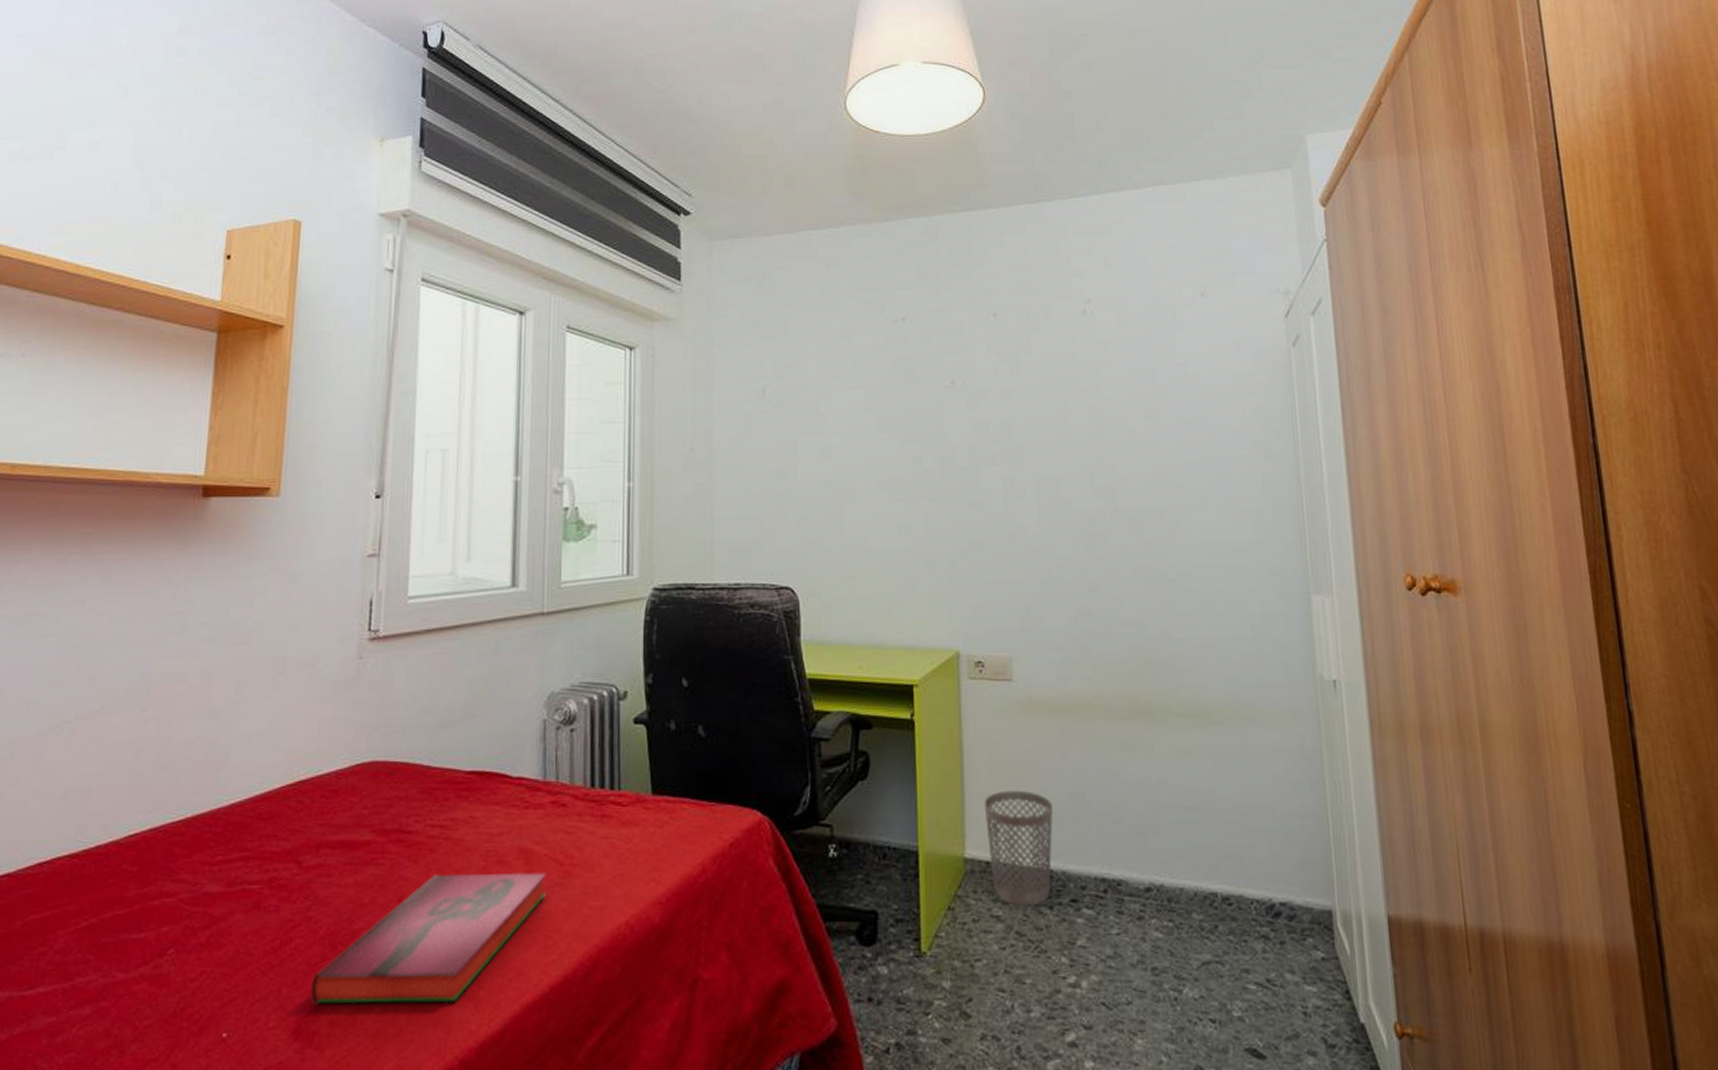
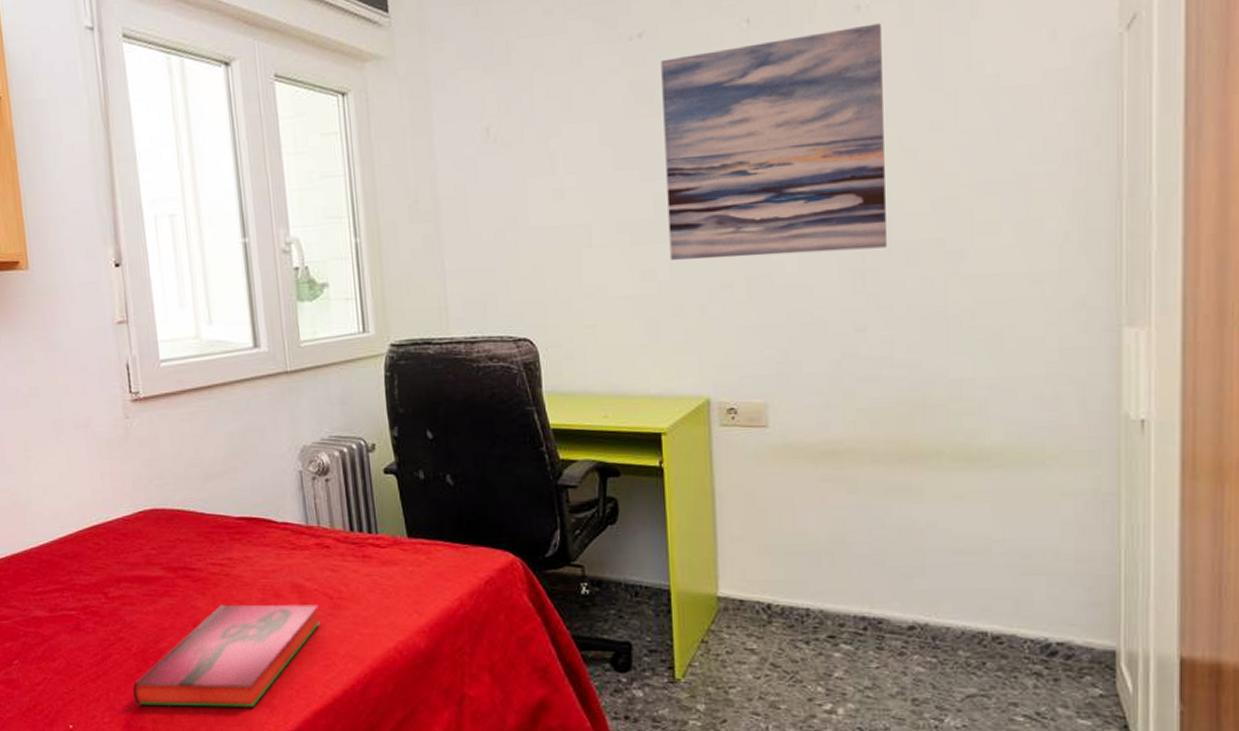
wall art: none [921,326,1113,518] -> present [661,23,887,260]
wastebasket: present [984,790,1053,907] -> none [737,534,810,641]

